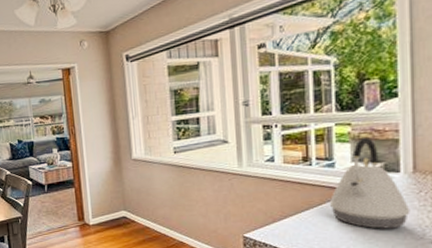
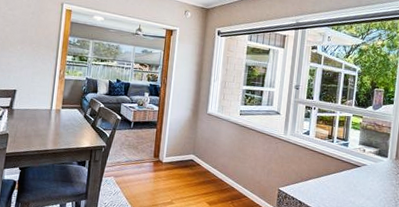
kettle: present [329,137,410,229] -> none [340,128,390,198]

